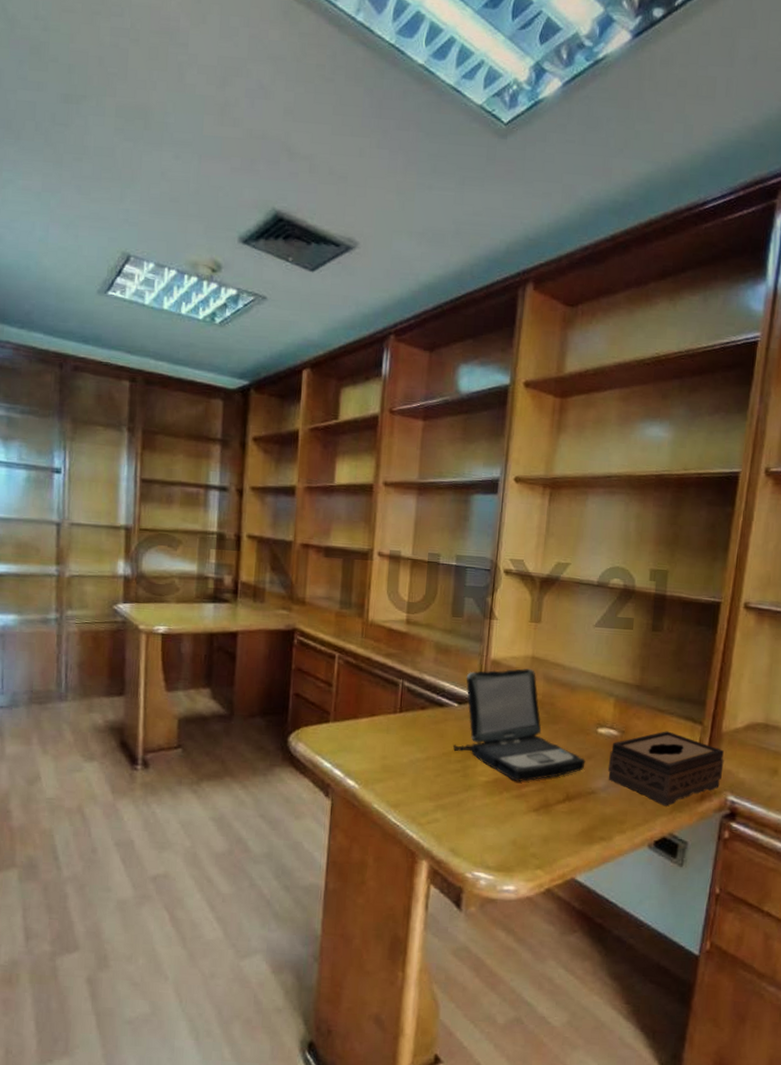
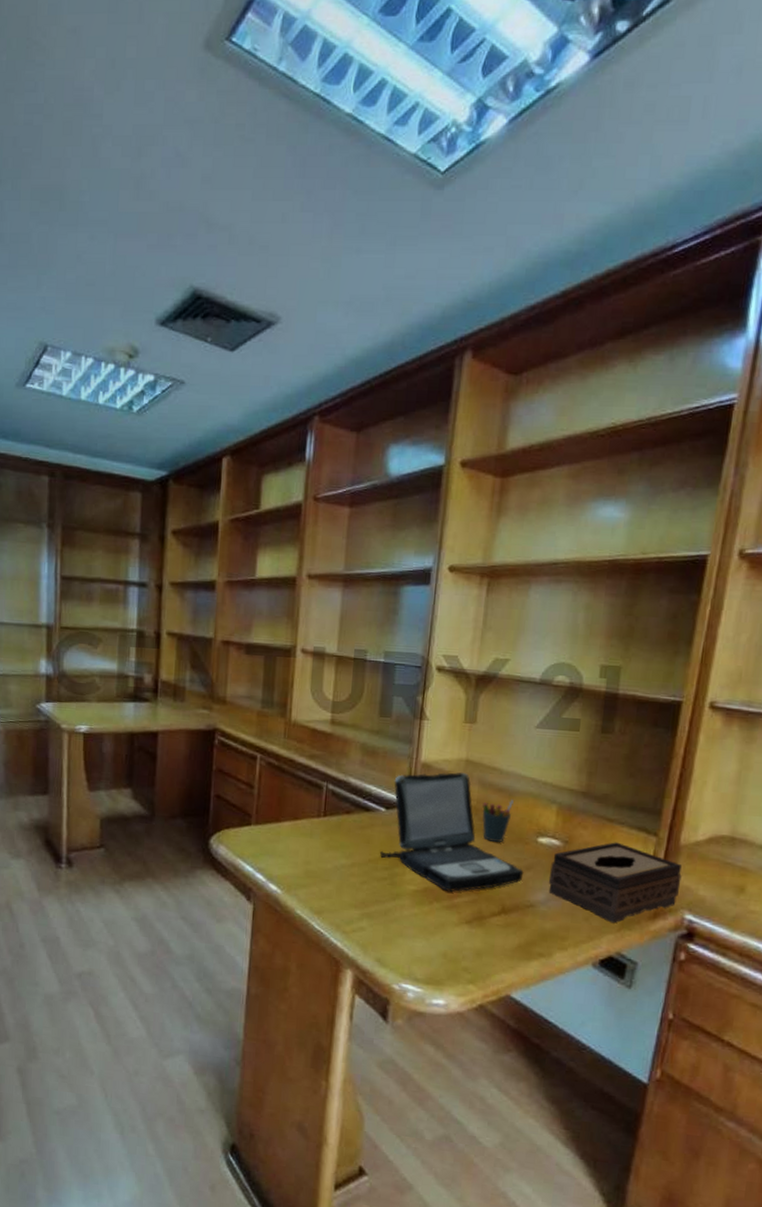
pen holder: none [547,692,575,734] -> present [482,799,514,842]

